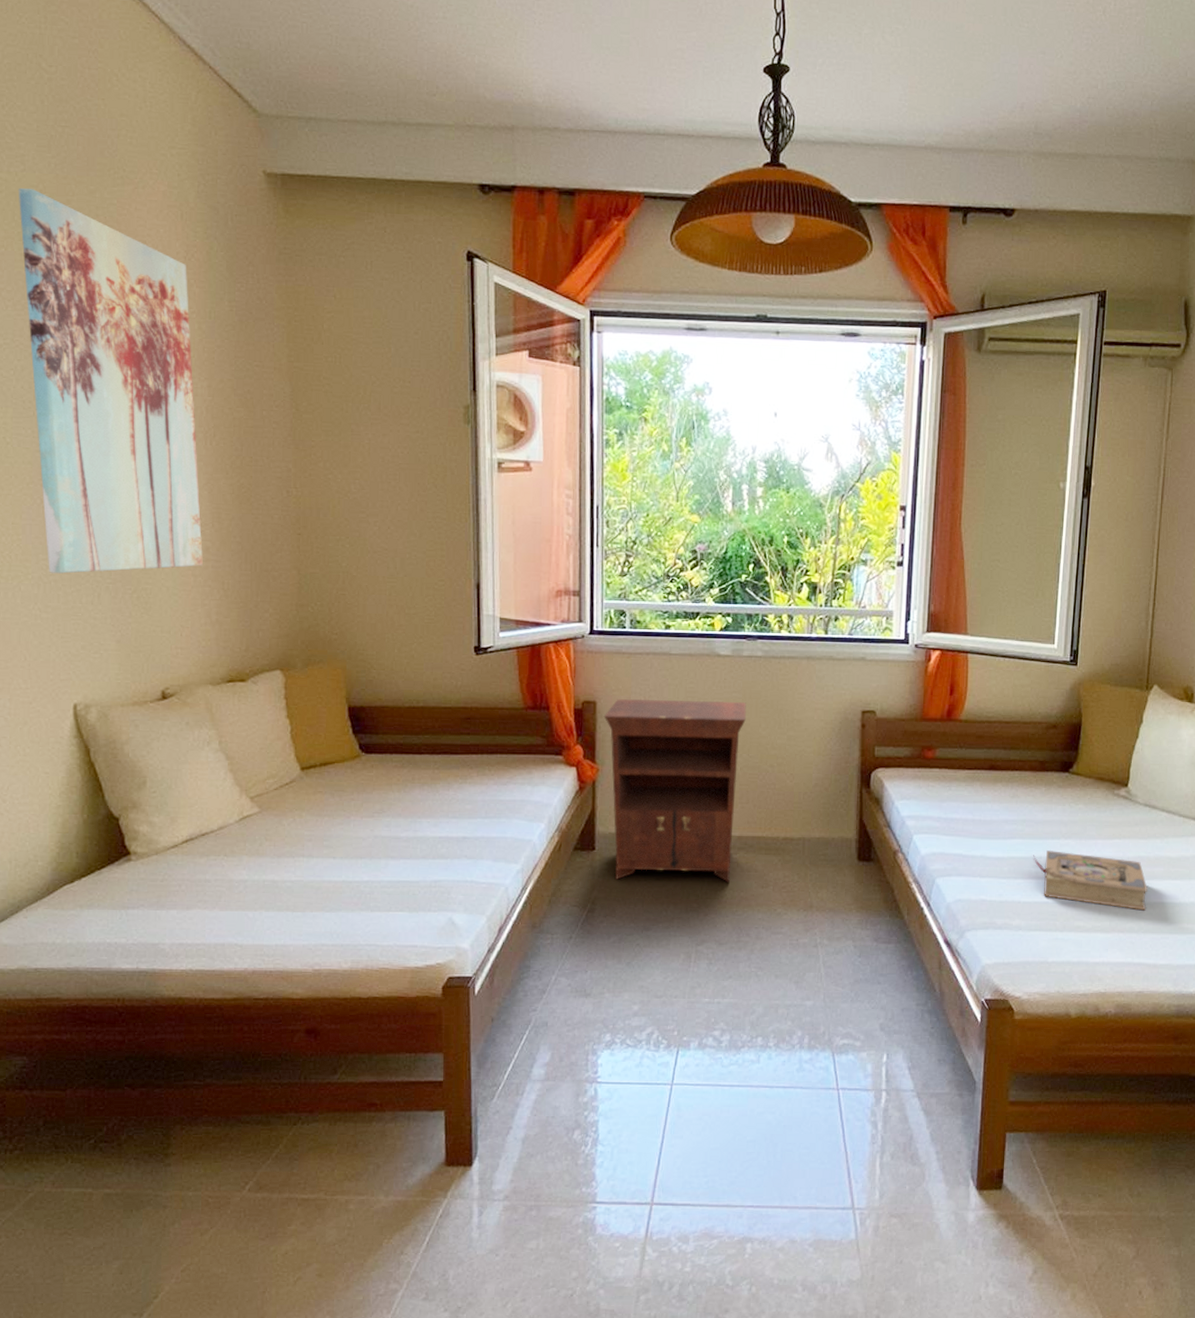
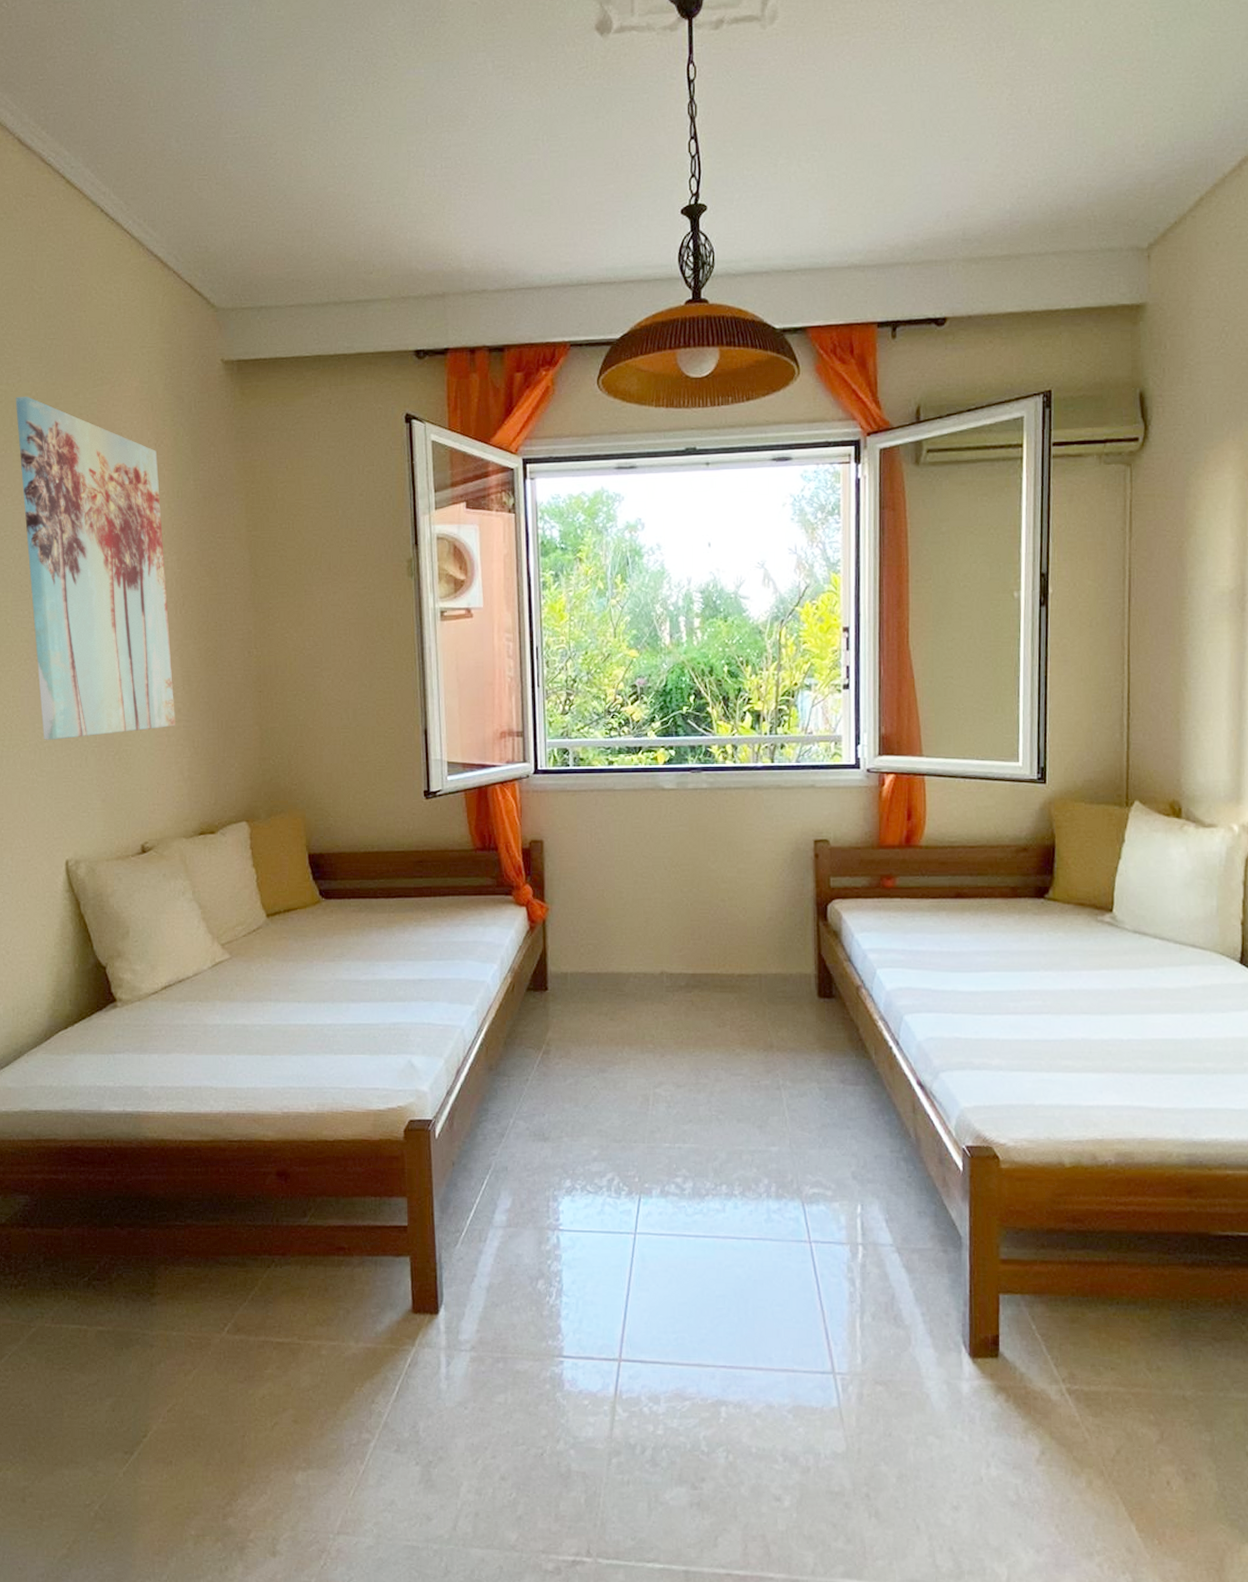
nightstand: present [603,699,747,882] -> none [551,836,695,1022]
book: present [1033,849,1147,911] -> none [1010,982,1144,1048]

